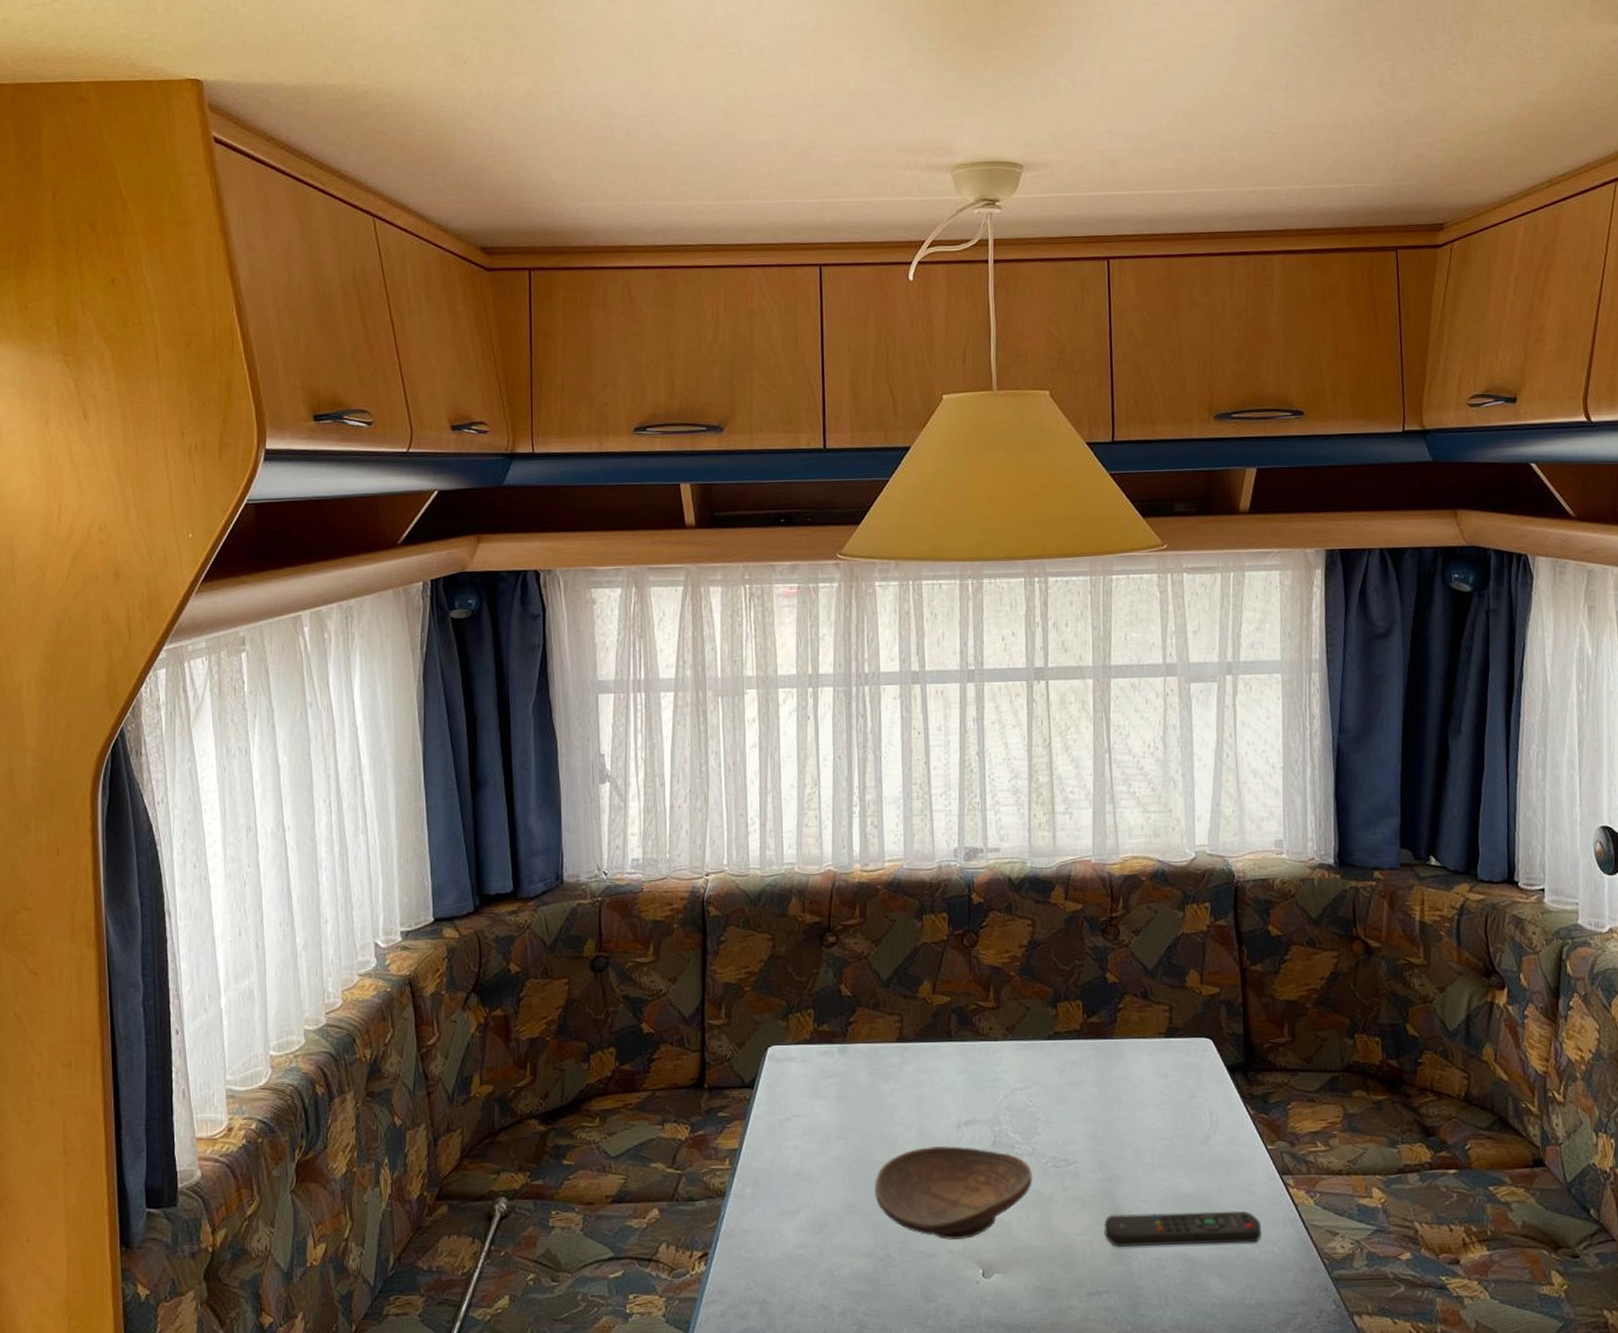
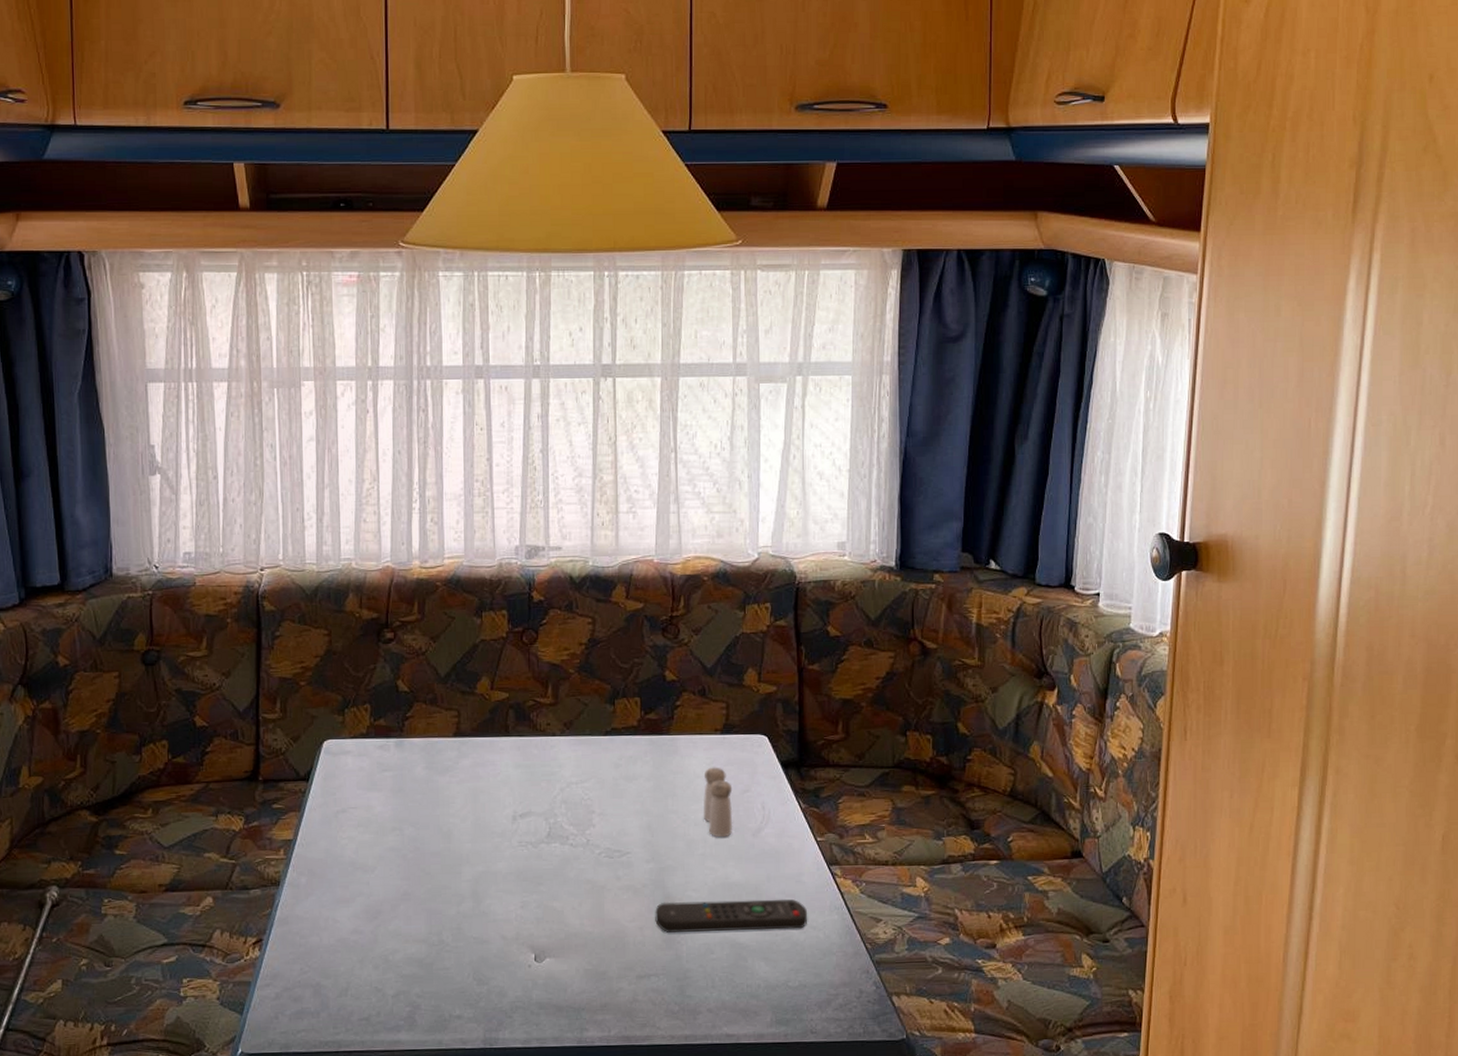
decorative bowl: present [874,1146,1033,1240] -> none [429,837,586,926]
salt and pepper shaker: none [1149,1072,1181,1146] -> present [703,767,733,838]

